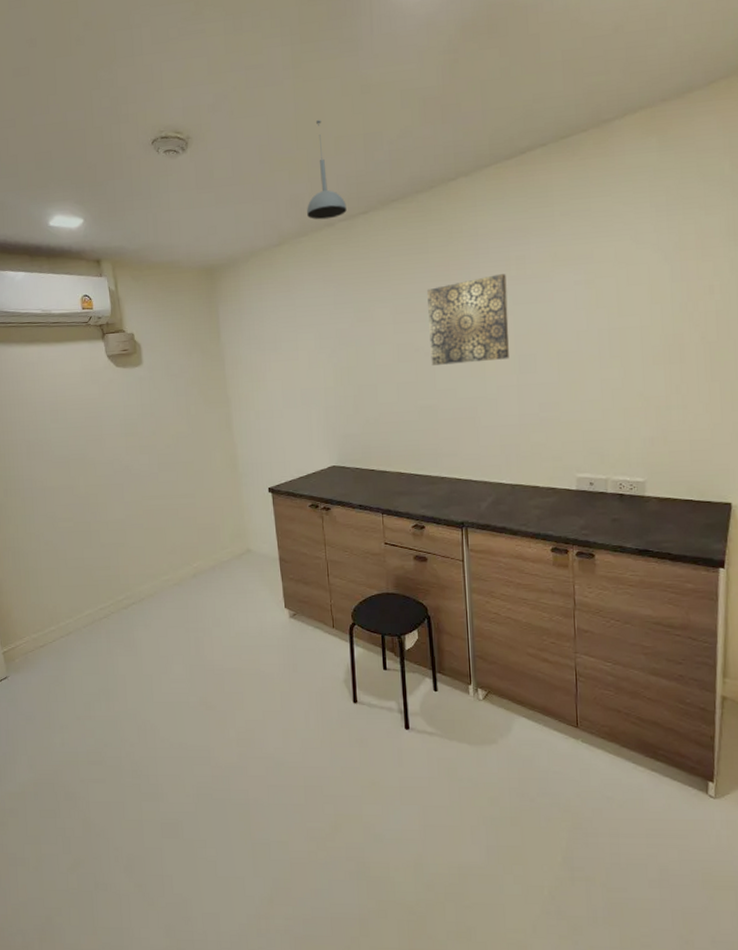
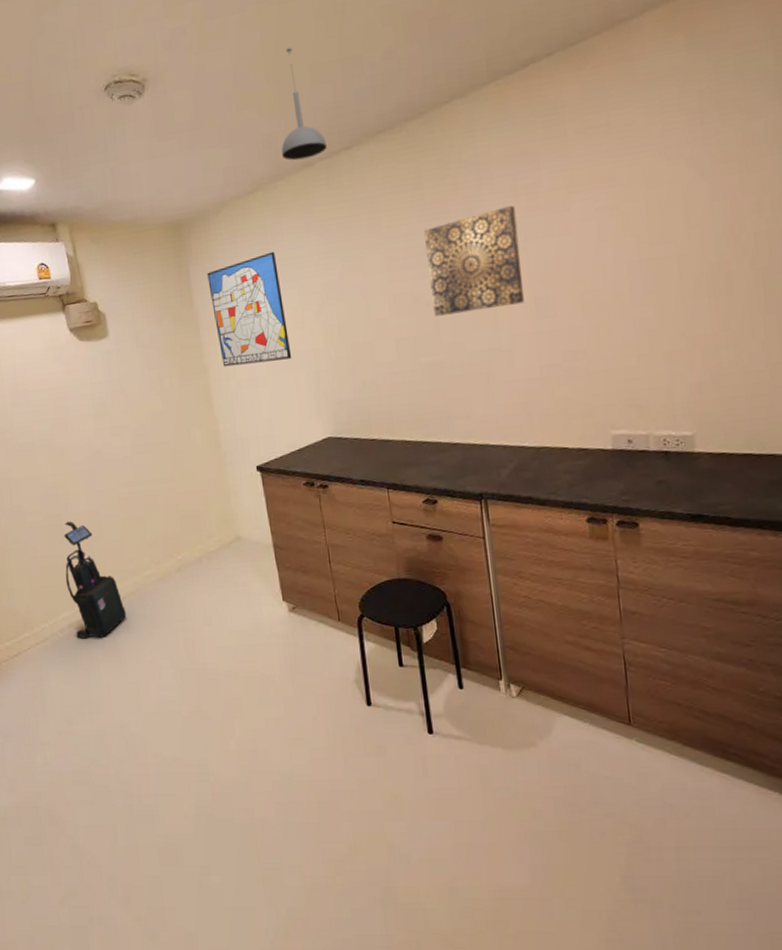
vacuum cleaner: none [91,528,144,634] -> present [64,521,126,639]
wall art: none [234,299,306,398] -> present [207,251,292,367]

